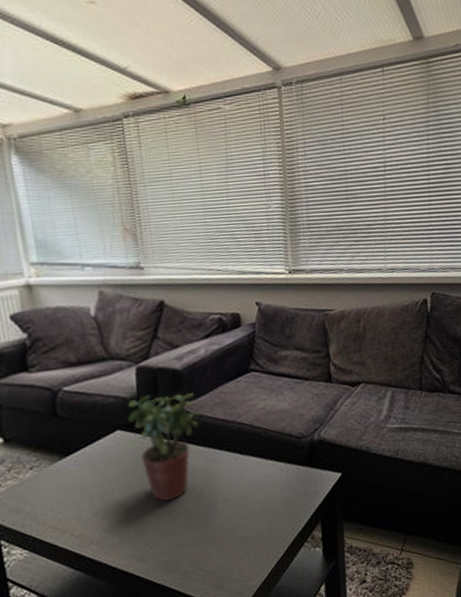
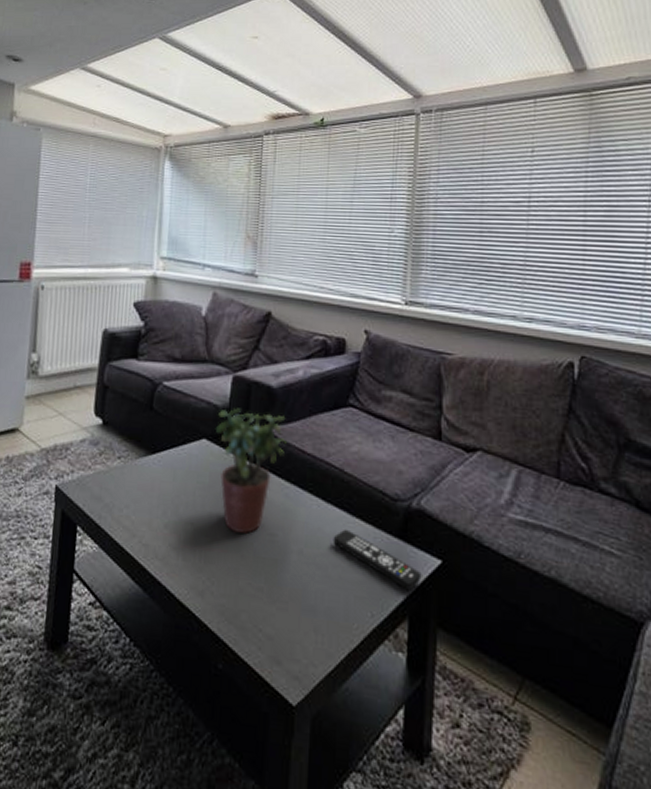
remote control: none [252,470,328,503] -> present [333,529,422,591]

